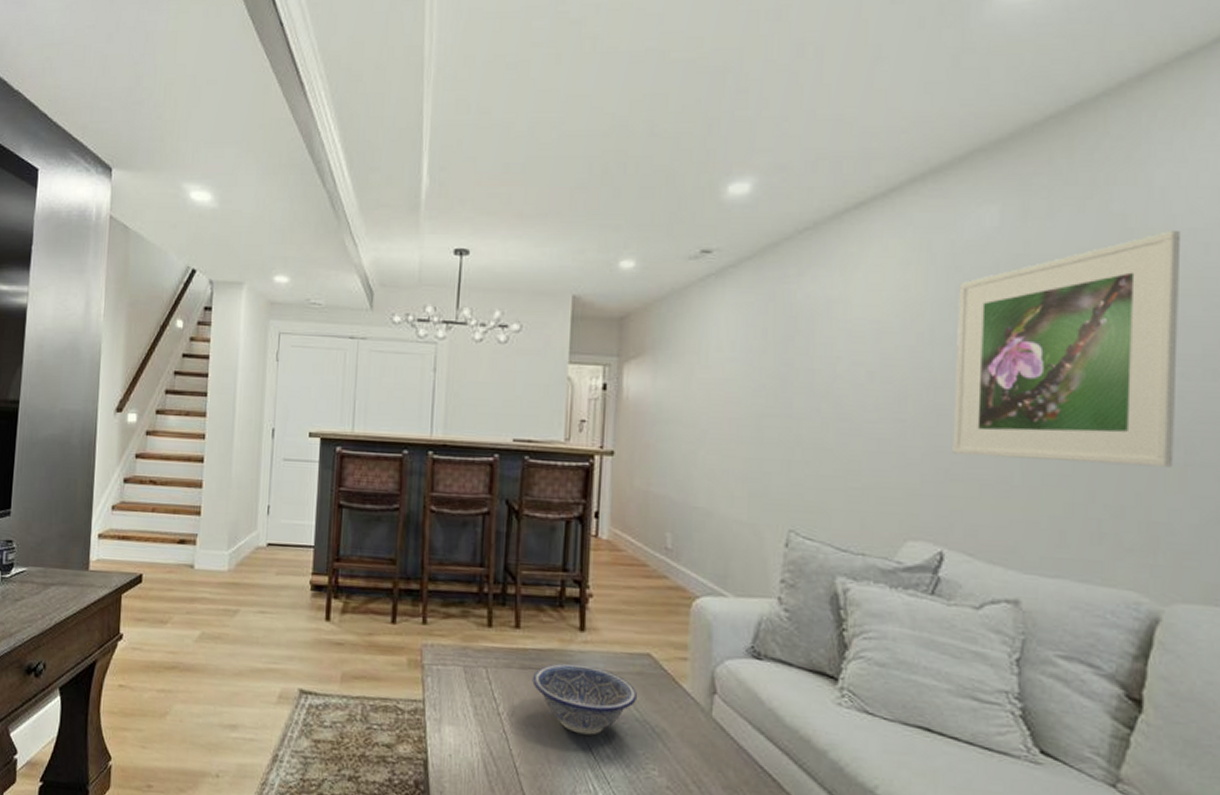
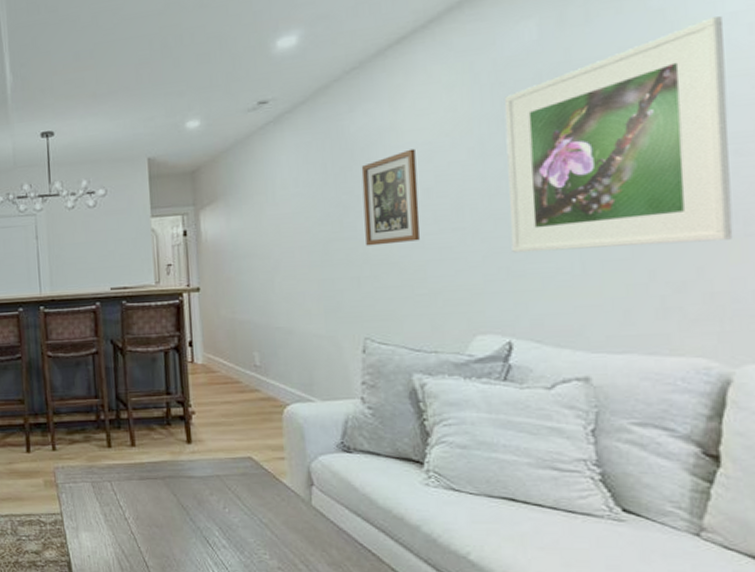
decorative bowl: present [532,663,637,735] -> none [151,471,243,530]
wall art: none [801,325,863,428] -> present [361,148,420,246]

